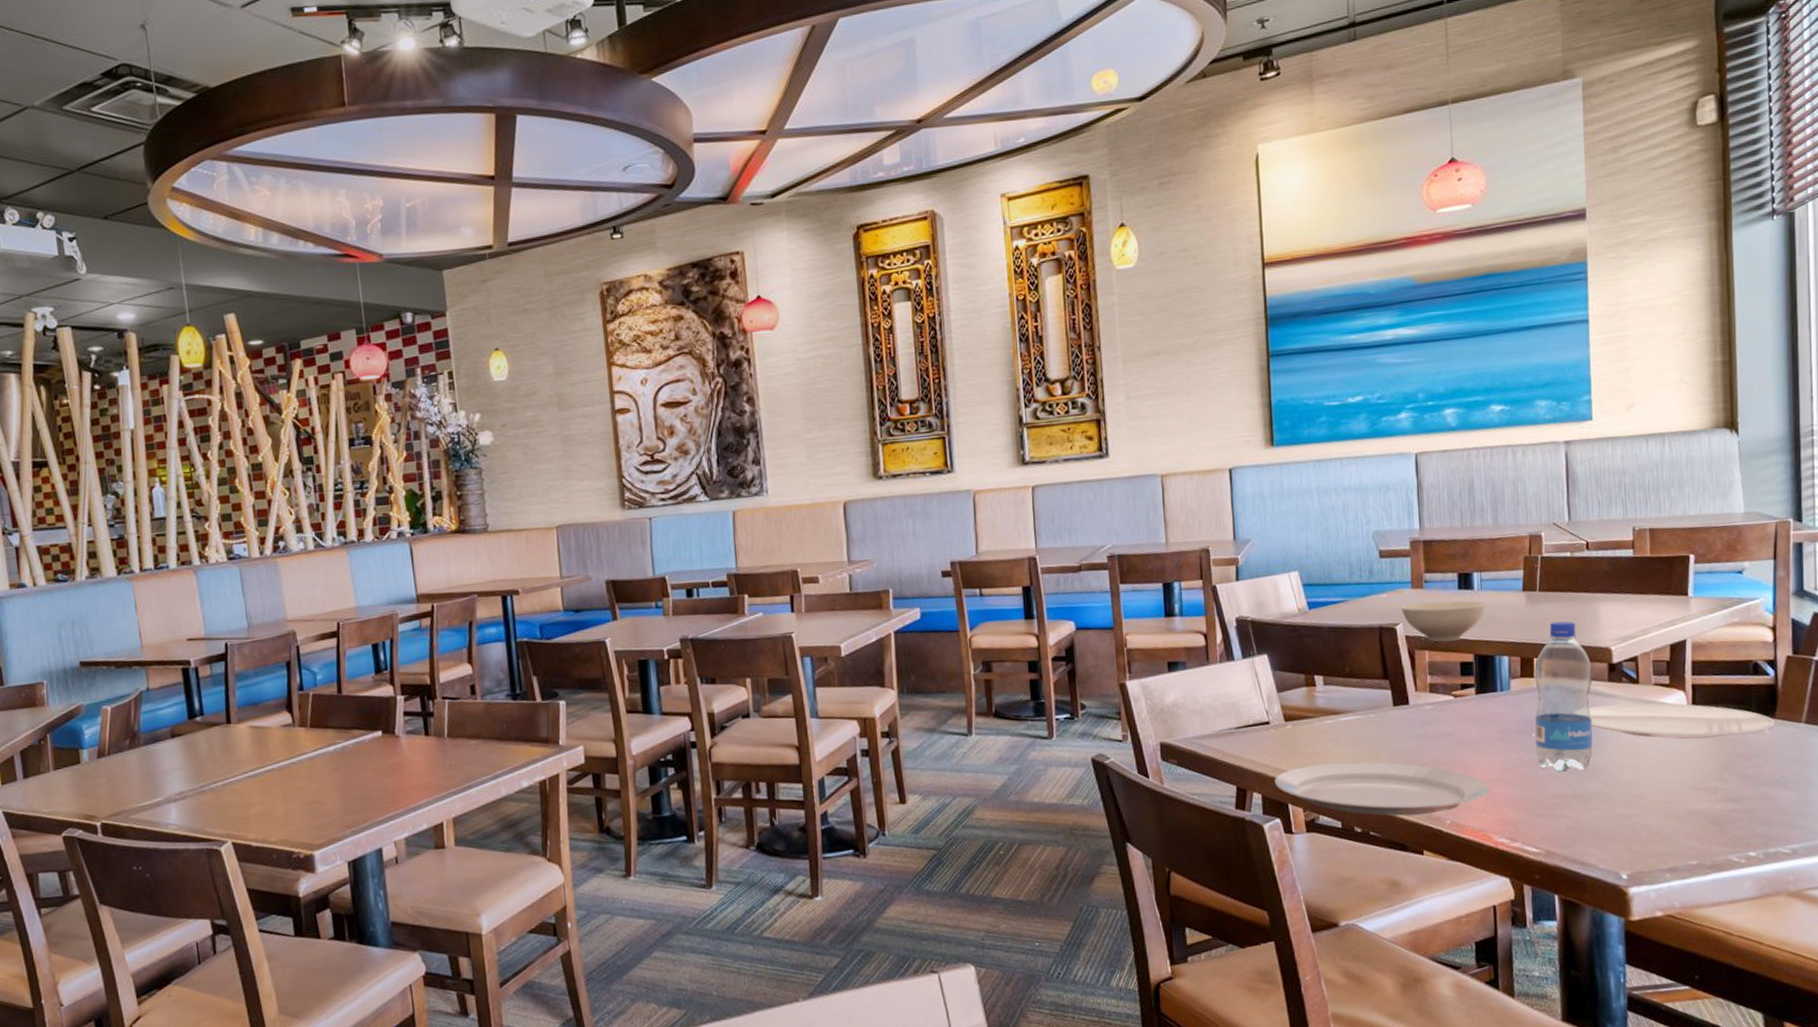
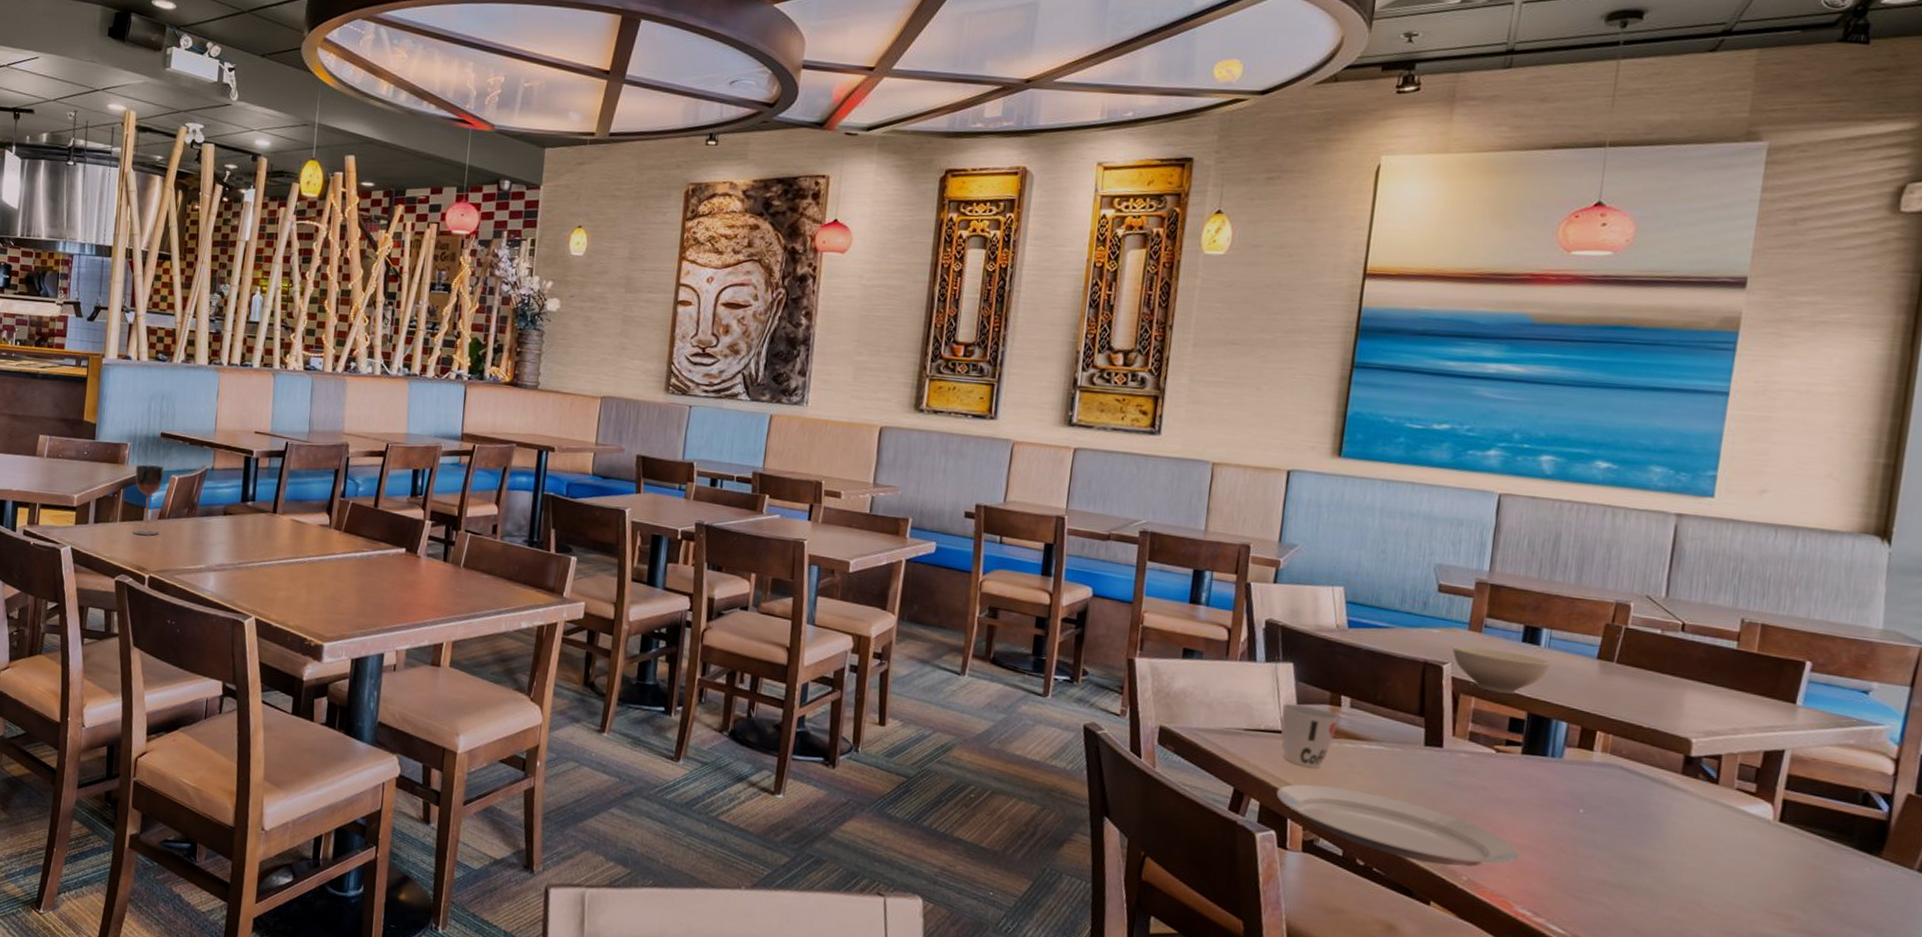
wineglass: none [59,699,102,781] -> present [132,464,164,536]
cup: none [1265,692,1316,752] -> present [1280,703,1339,769]
bottle: present [1534,621,1593,772] -> none [1580,698,1665,861]
plate: present [1589,703,1775,739] -> none [1652,796,1880,869]

